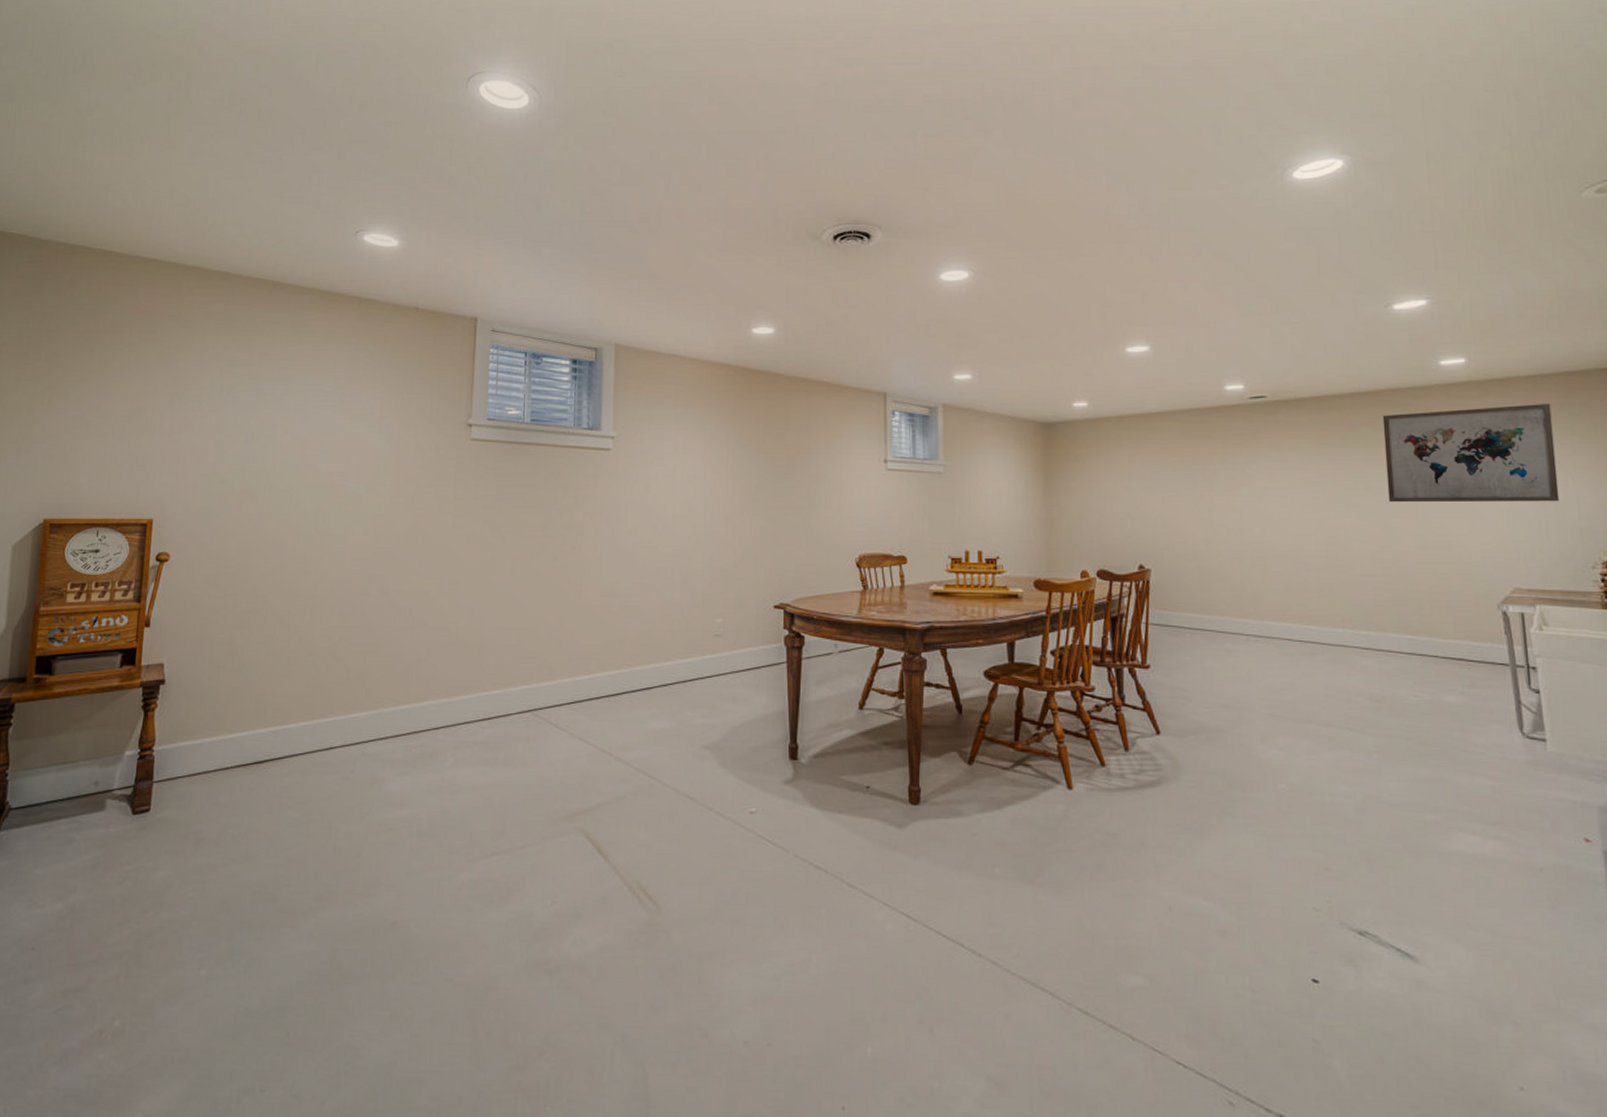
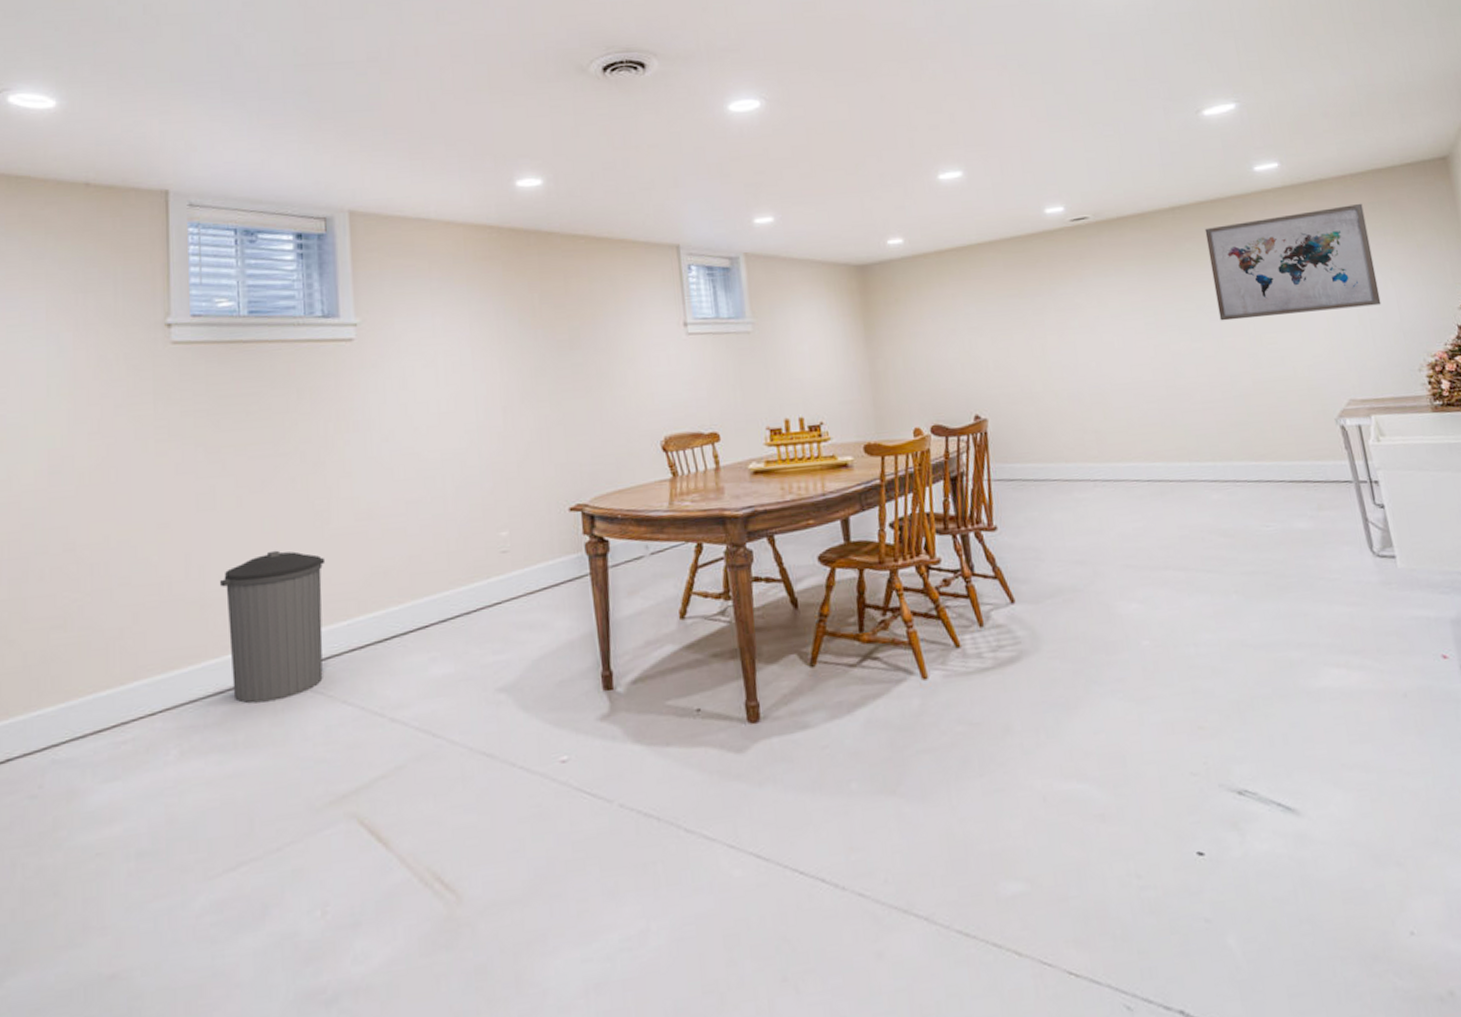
trash can: none [493,612,575,731] -> present [219,550,326,703]

